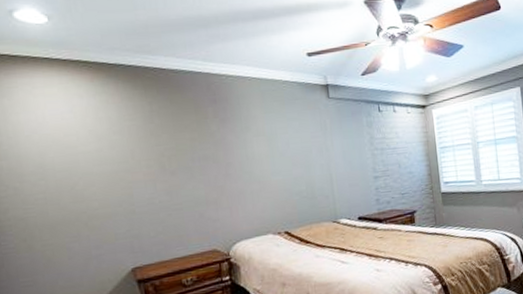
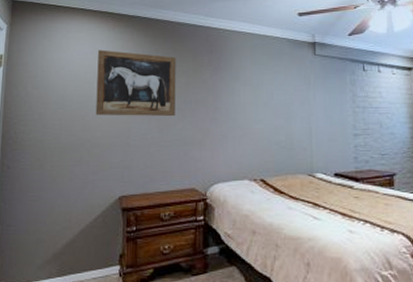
wall art: none [77,106,183,184] -> present [95,50,176,117]

